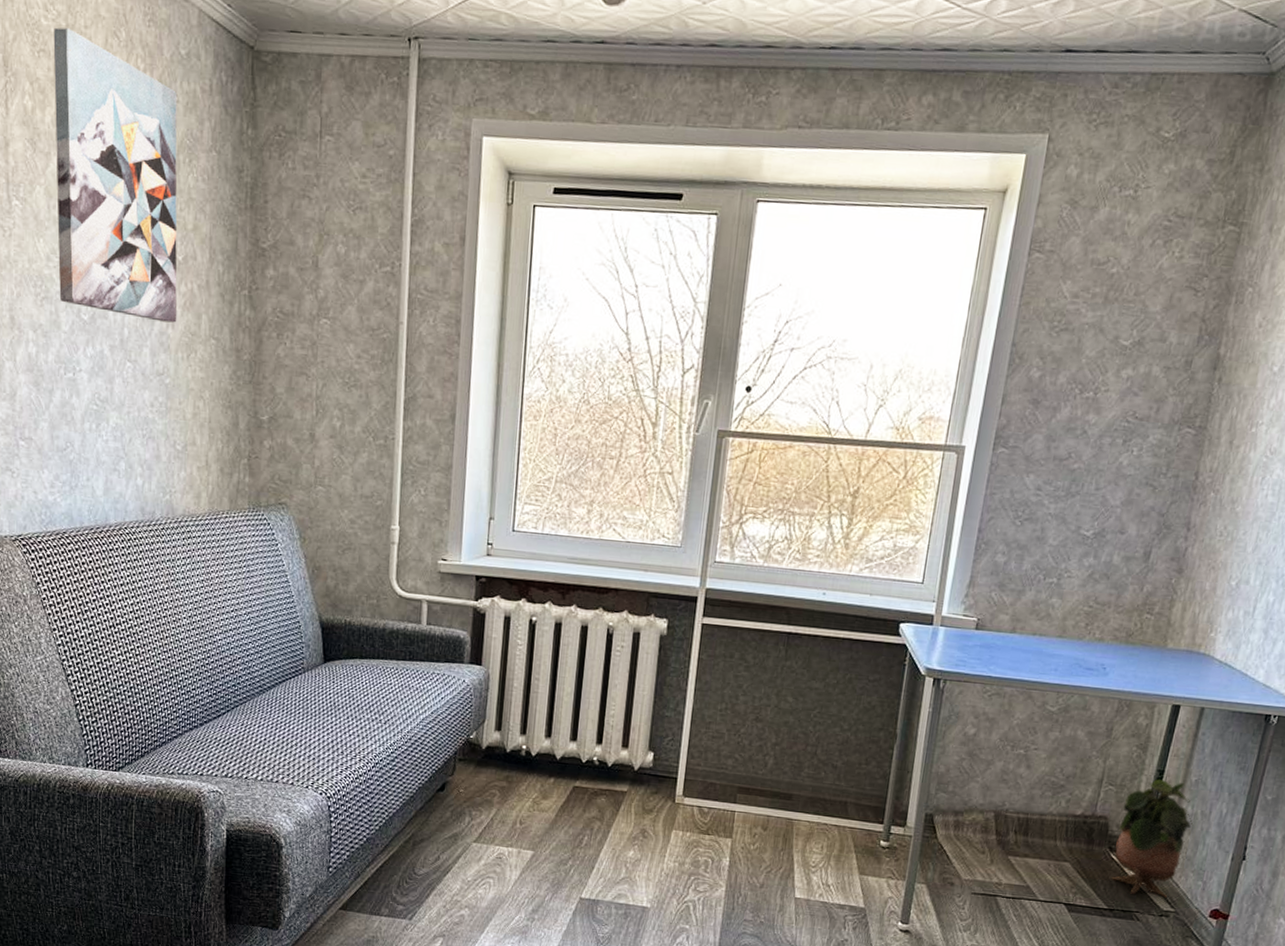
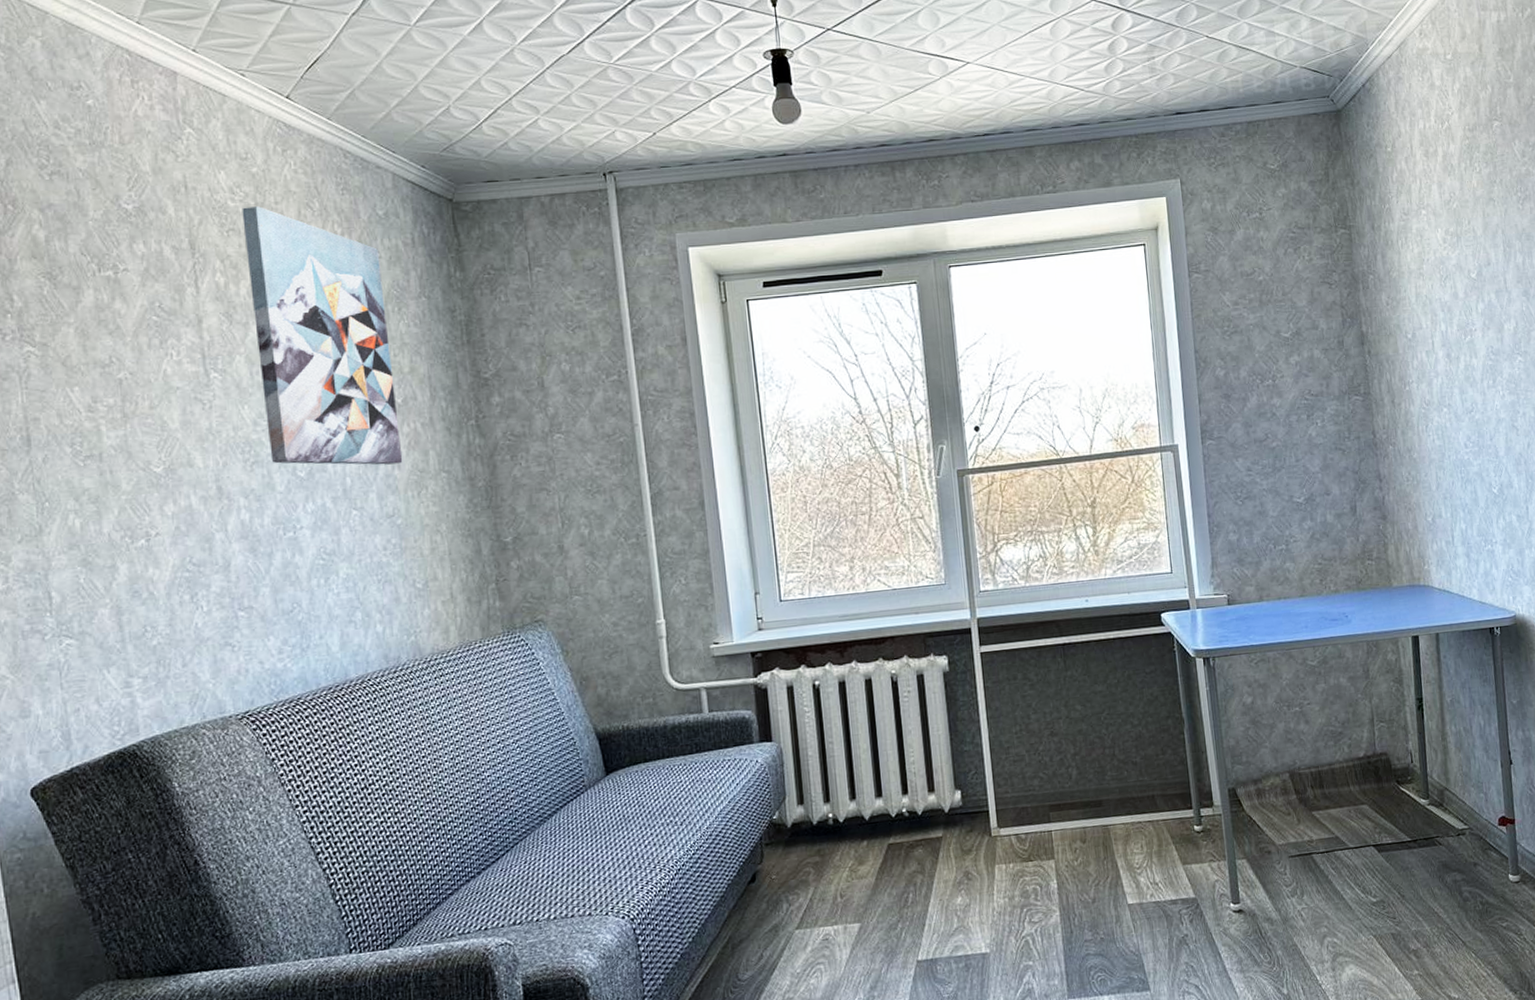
potted plant: present [1111,778,1194,897] -> none [1397,706,1461,822]

